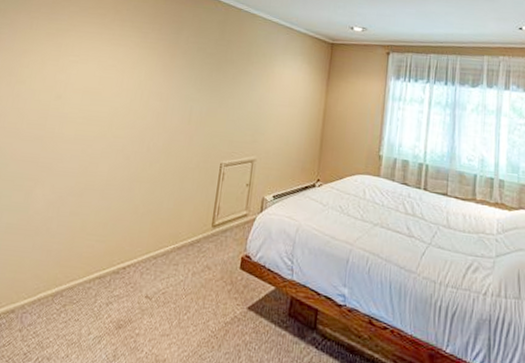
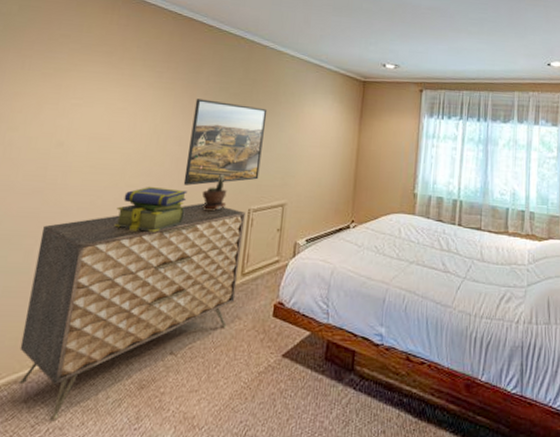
dresser: none [15,155,217,350] -> present [18,203,245,420]
stack of books: none [101,137,166,181] -> present [114,186,188,232]
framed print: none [162,58,241,139] -> present [183,99,268,186]
potted plant: none [178,129,201,164] -> present [202,174,227,211]

